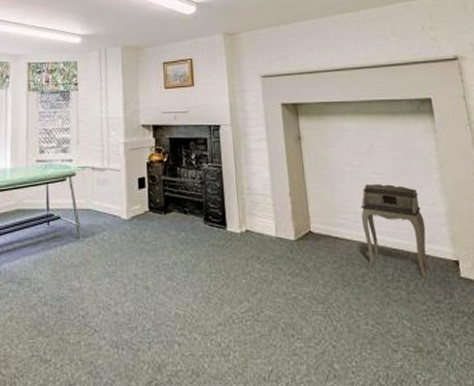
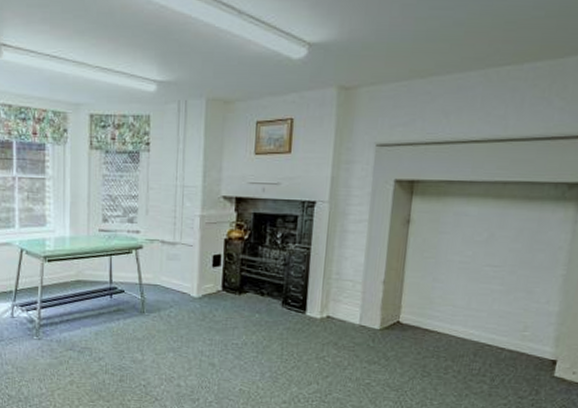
desk: present [361,184,430,279] -> none [456,277,533,375]

